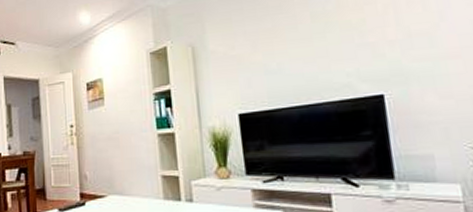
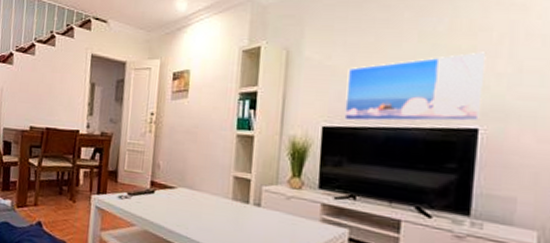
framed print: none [252,23,384,105] -> present [344,52,486,122]

